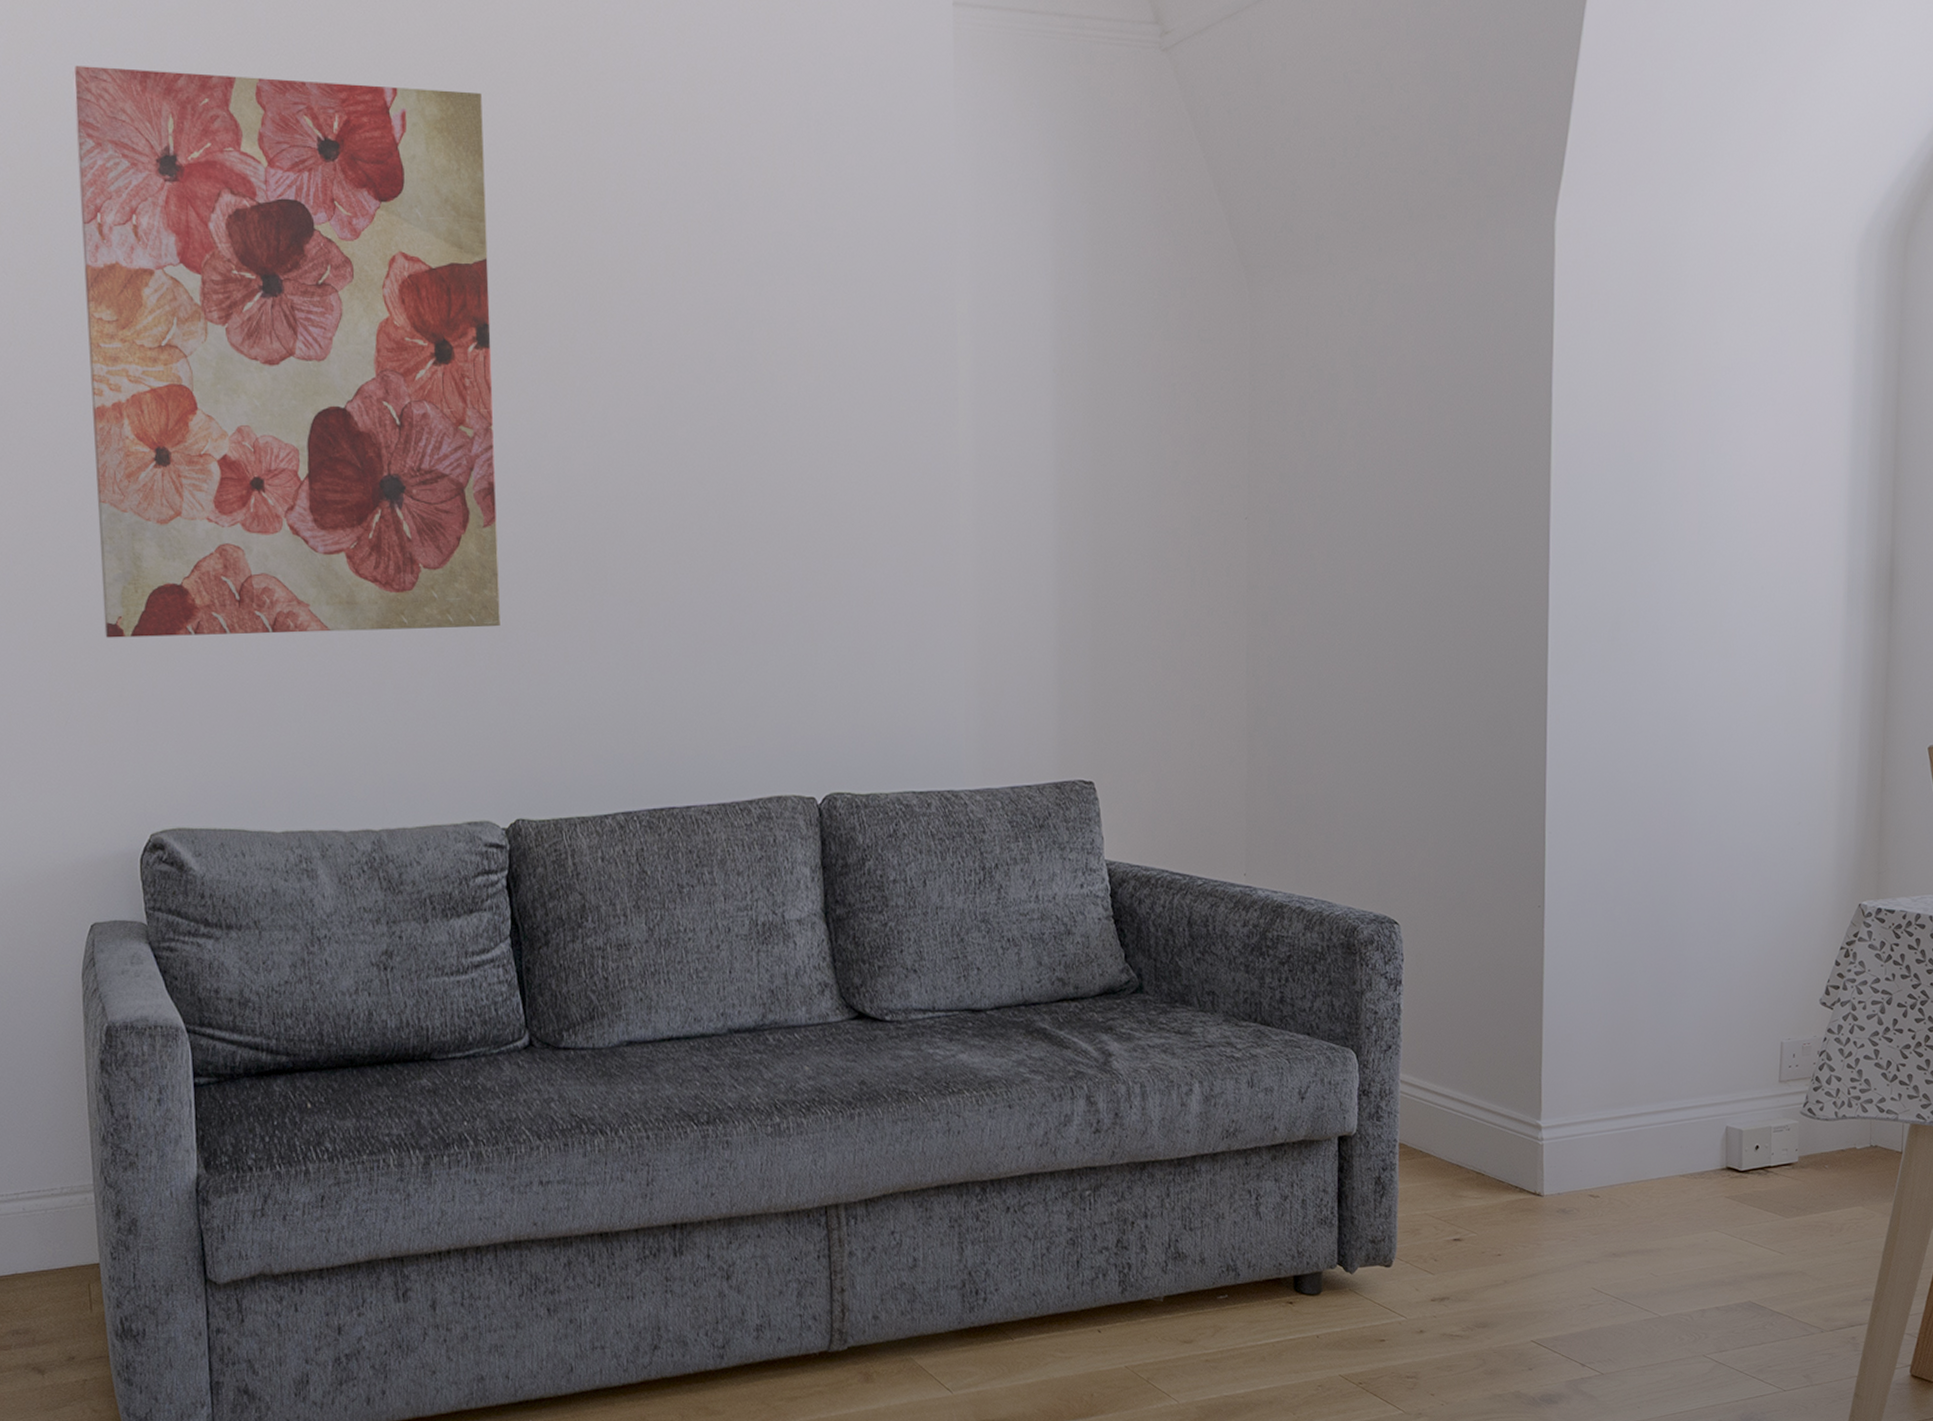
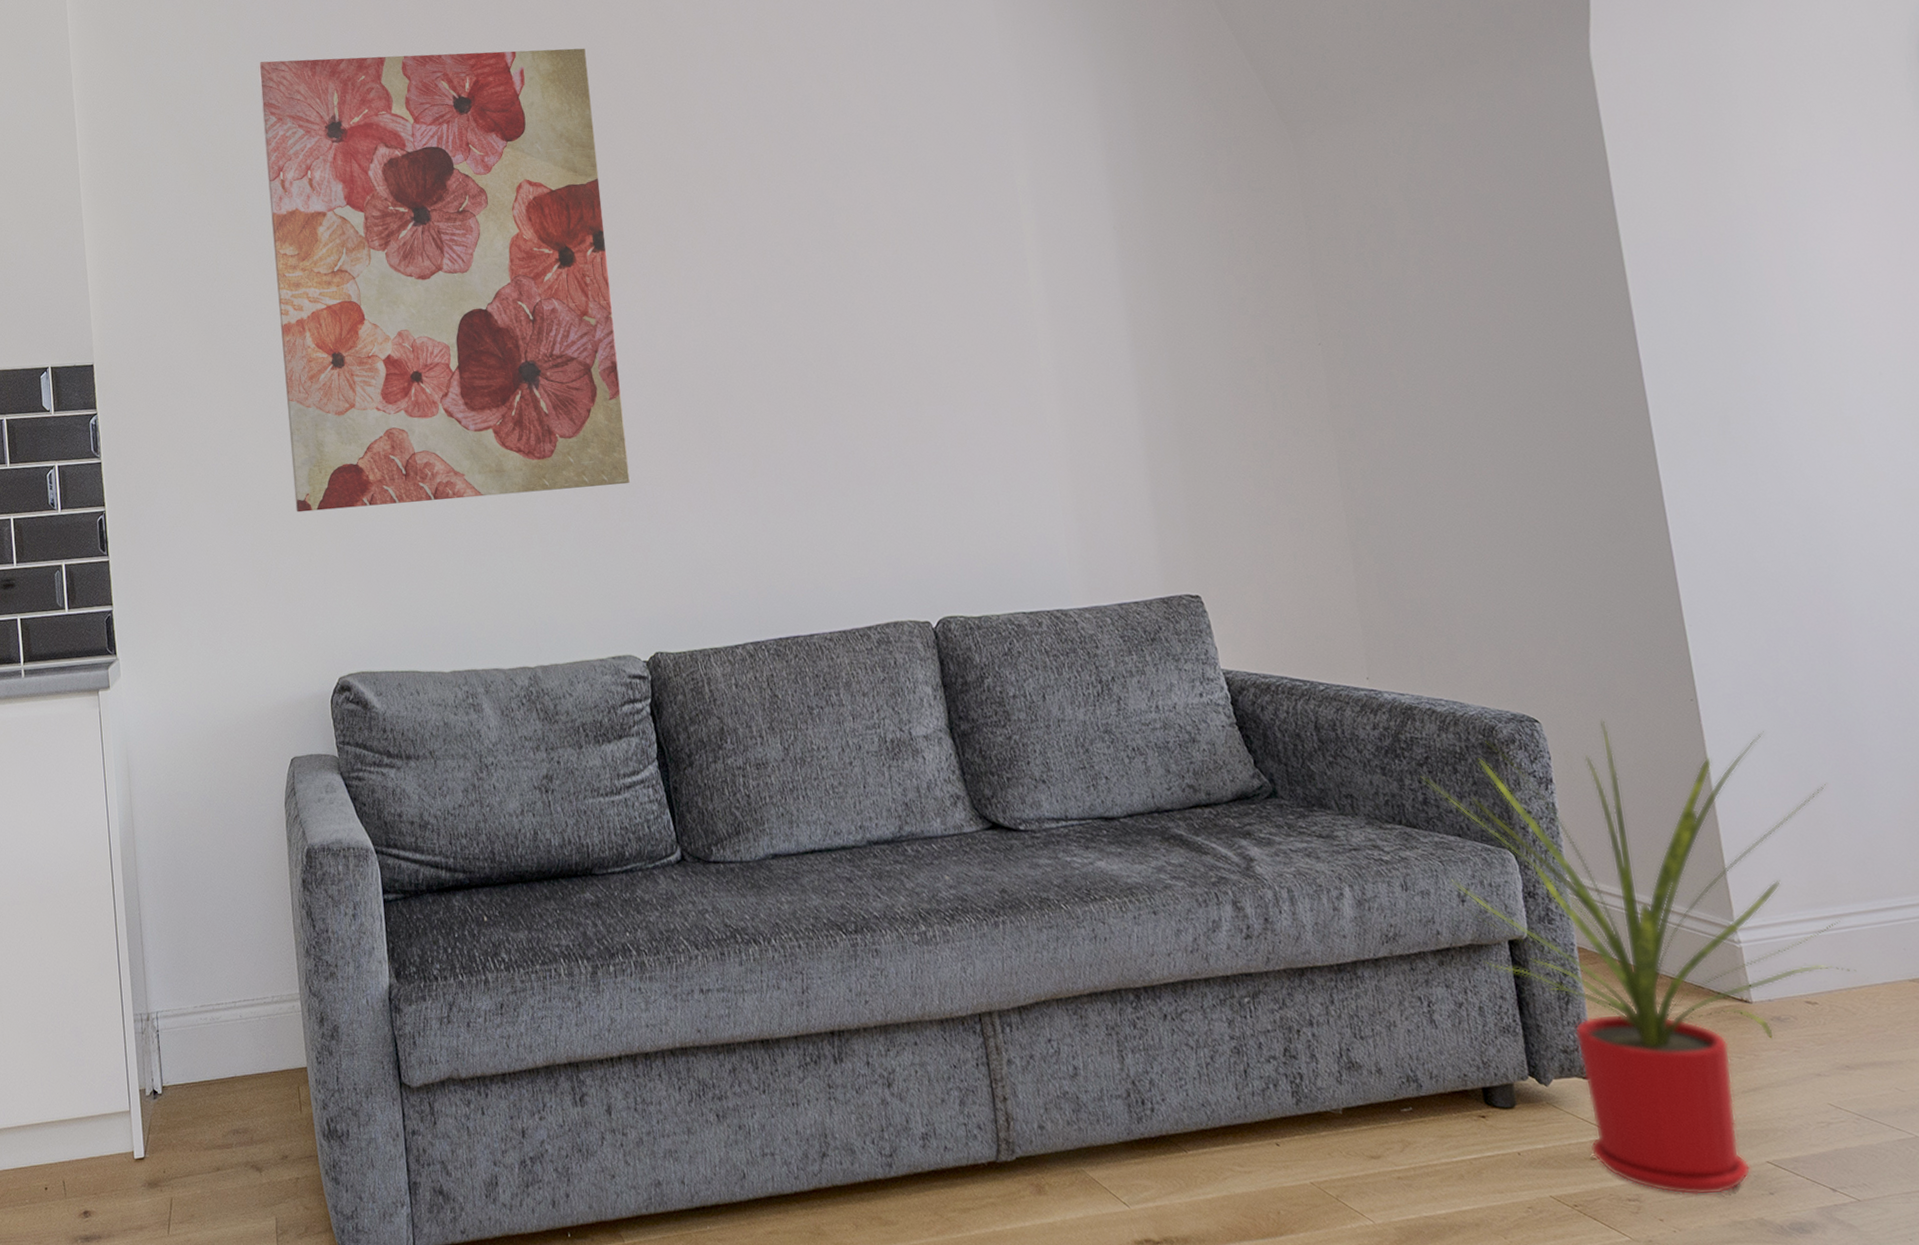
house plant: none [1281,922,1643,1372] -> present [1420,718,1857,1196]

